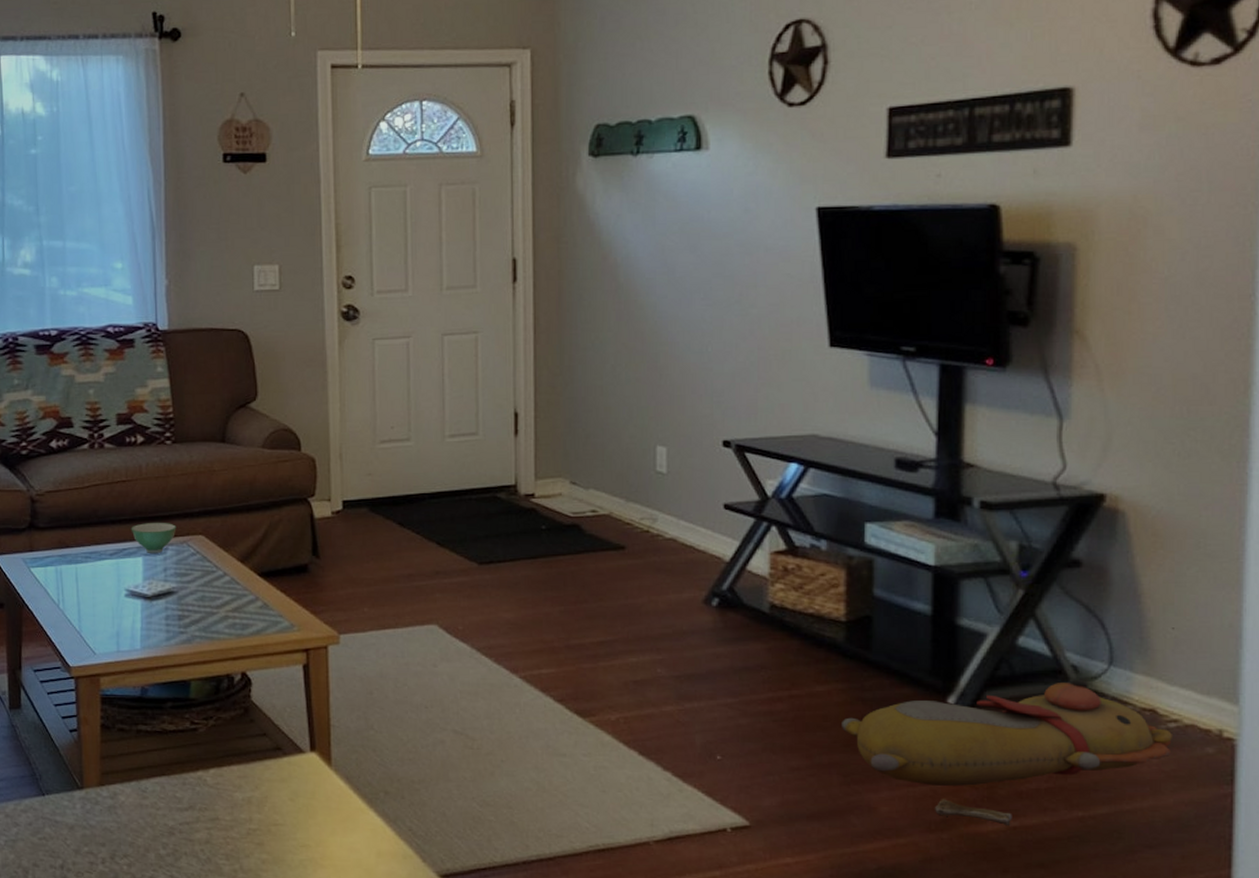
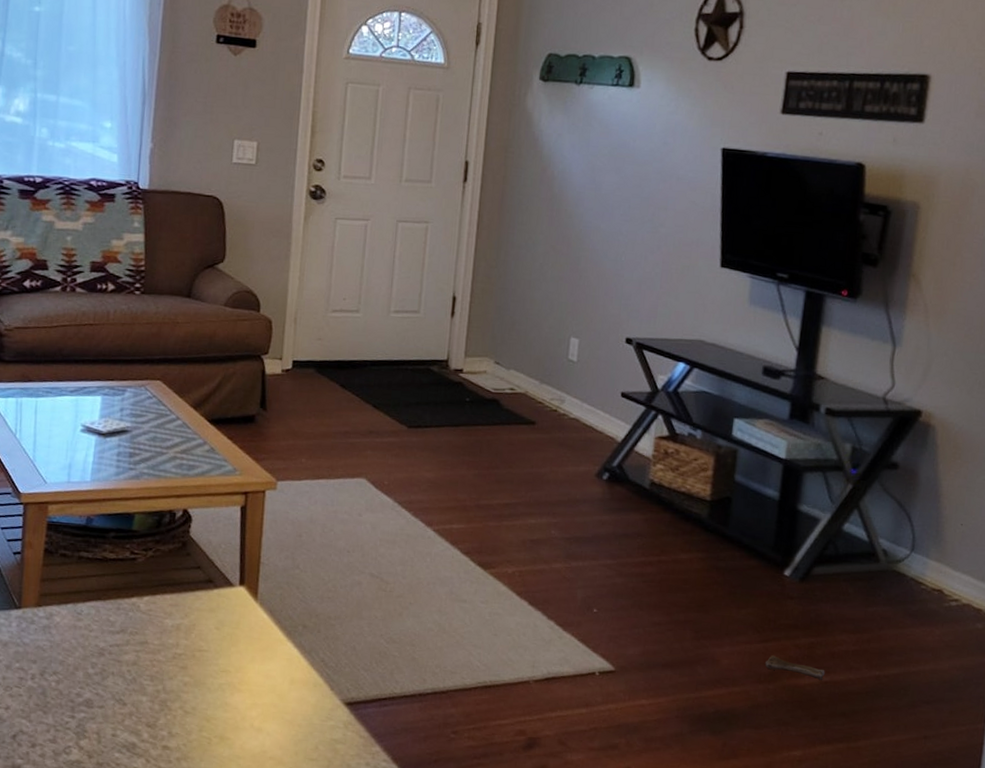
bowl: present [131,522,177,553] -> none [93,364,137,394]
dog bed: present [842,679,1173,786] -> none [698,561,954,646]

